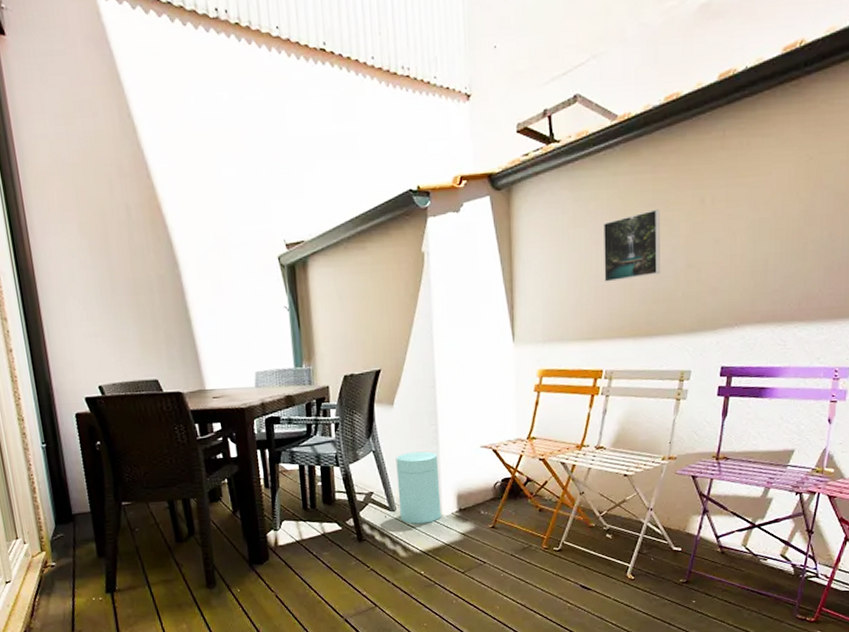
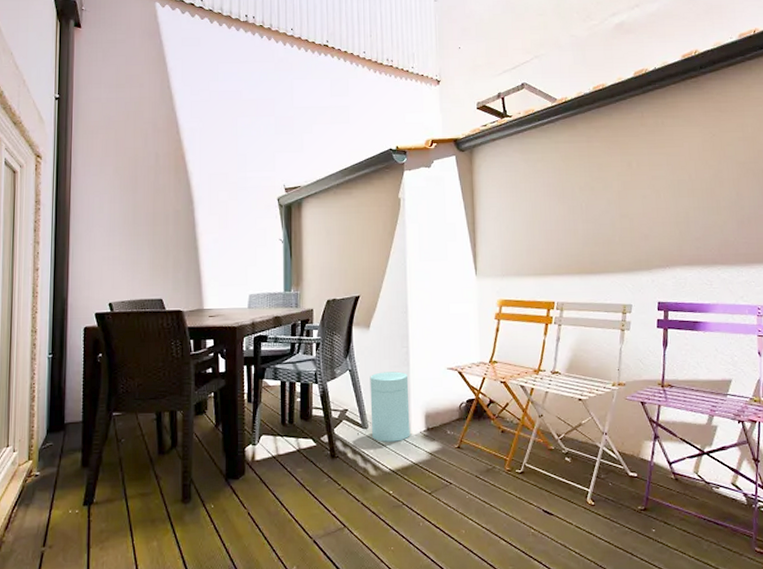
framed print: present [604,209,660,282] -> none [550,170,599,227]

